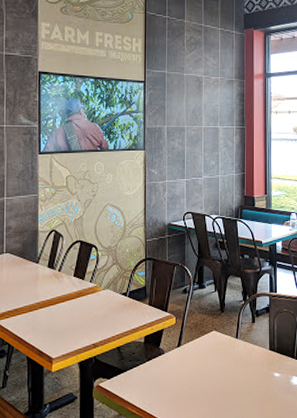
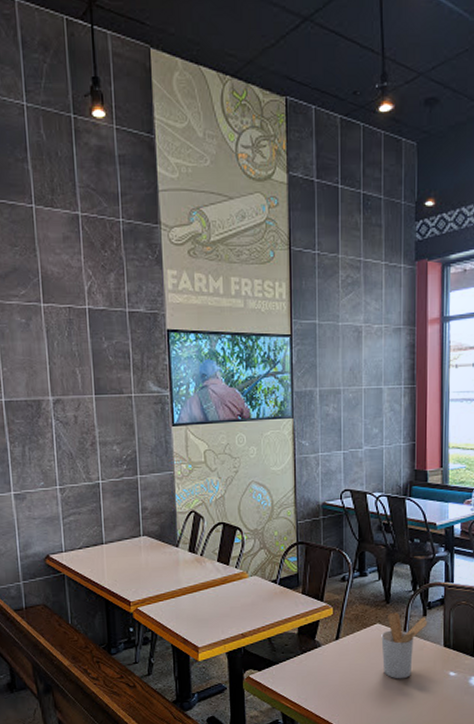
utensil holder: none [217,320,256,382] -> present [381,612,428,679]

